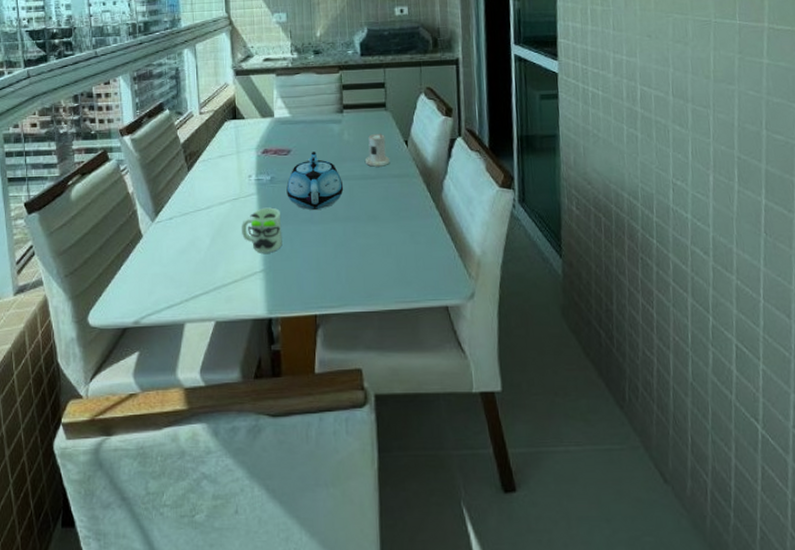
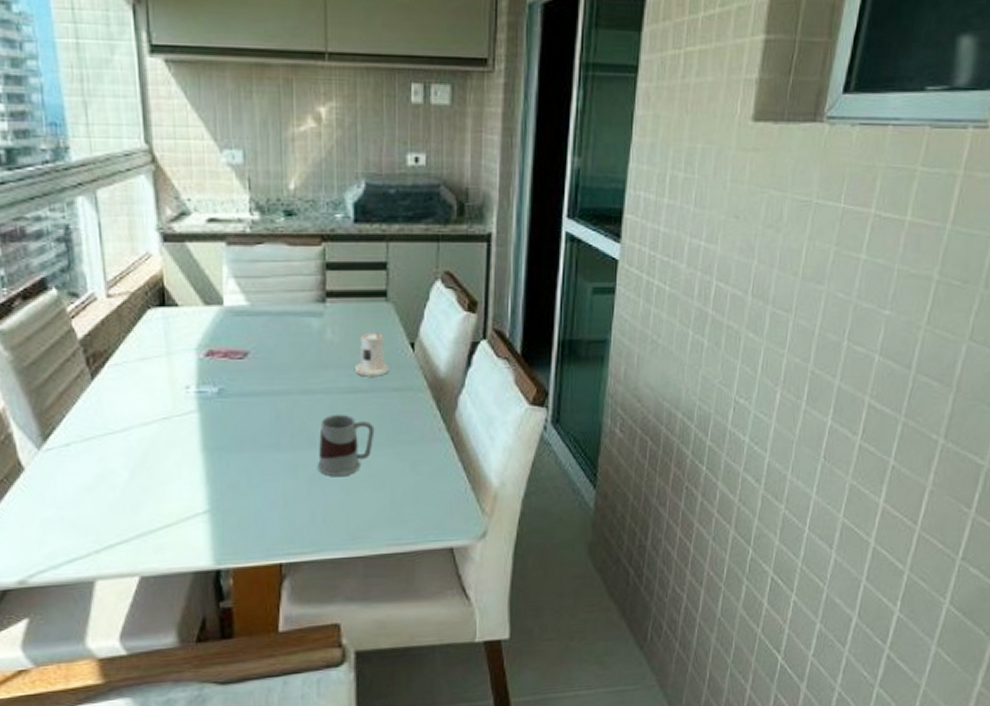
mug: present [241,207,283,253] -> none [174,429,236,489]
teapot: present [286,152,344,210] -> none [241,355,324,433]
mug: none [340,195,382,245] -> present [316,414,375,477]

